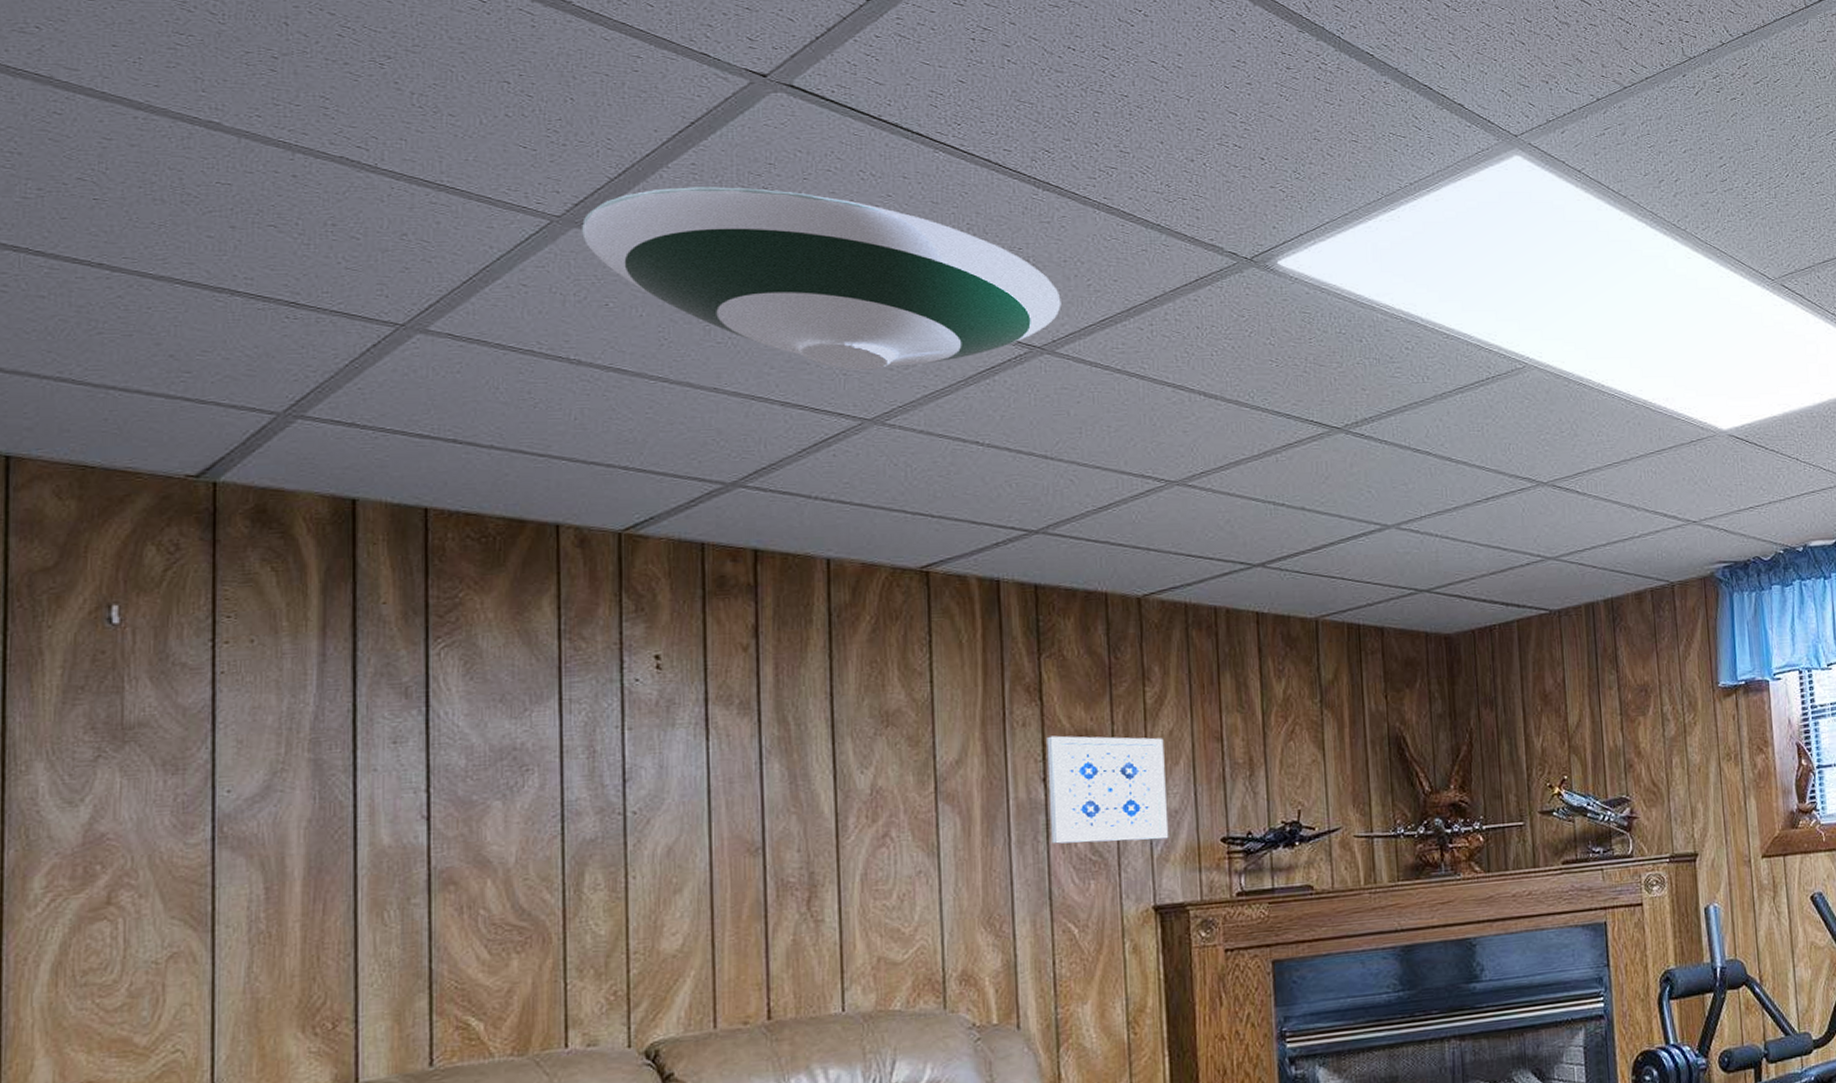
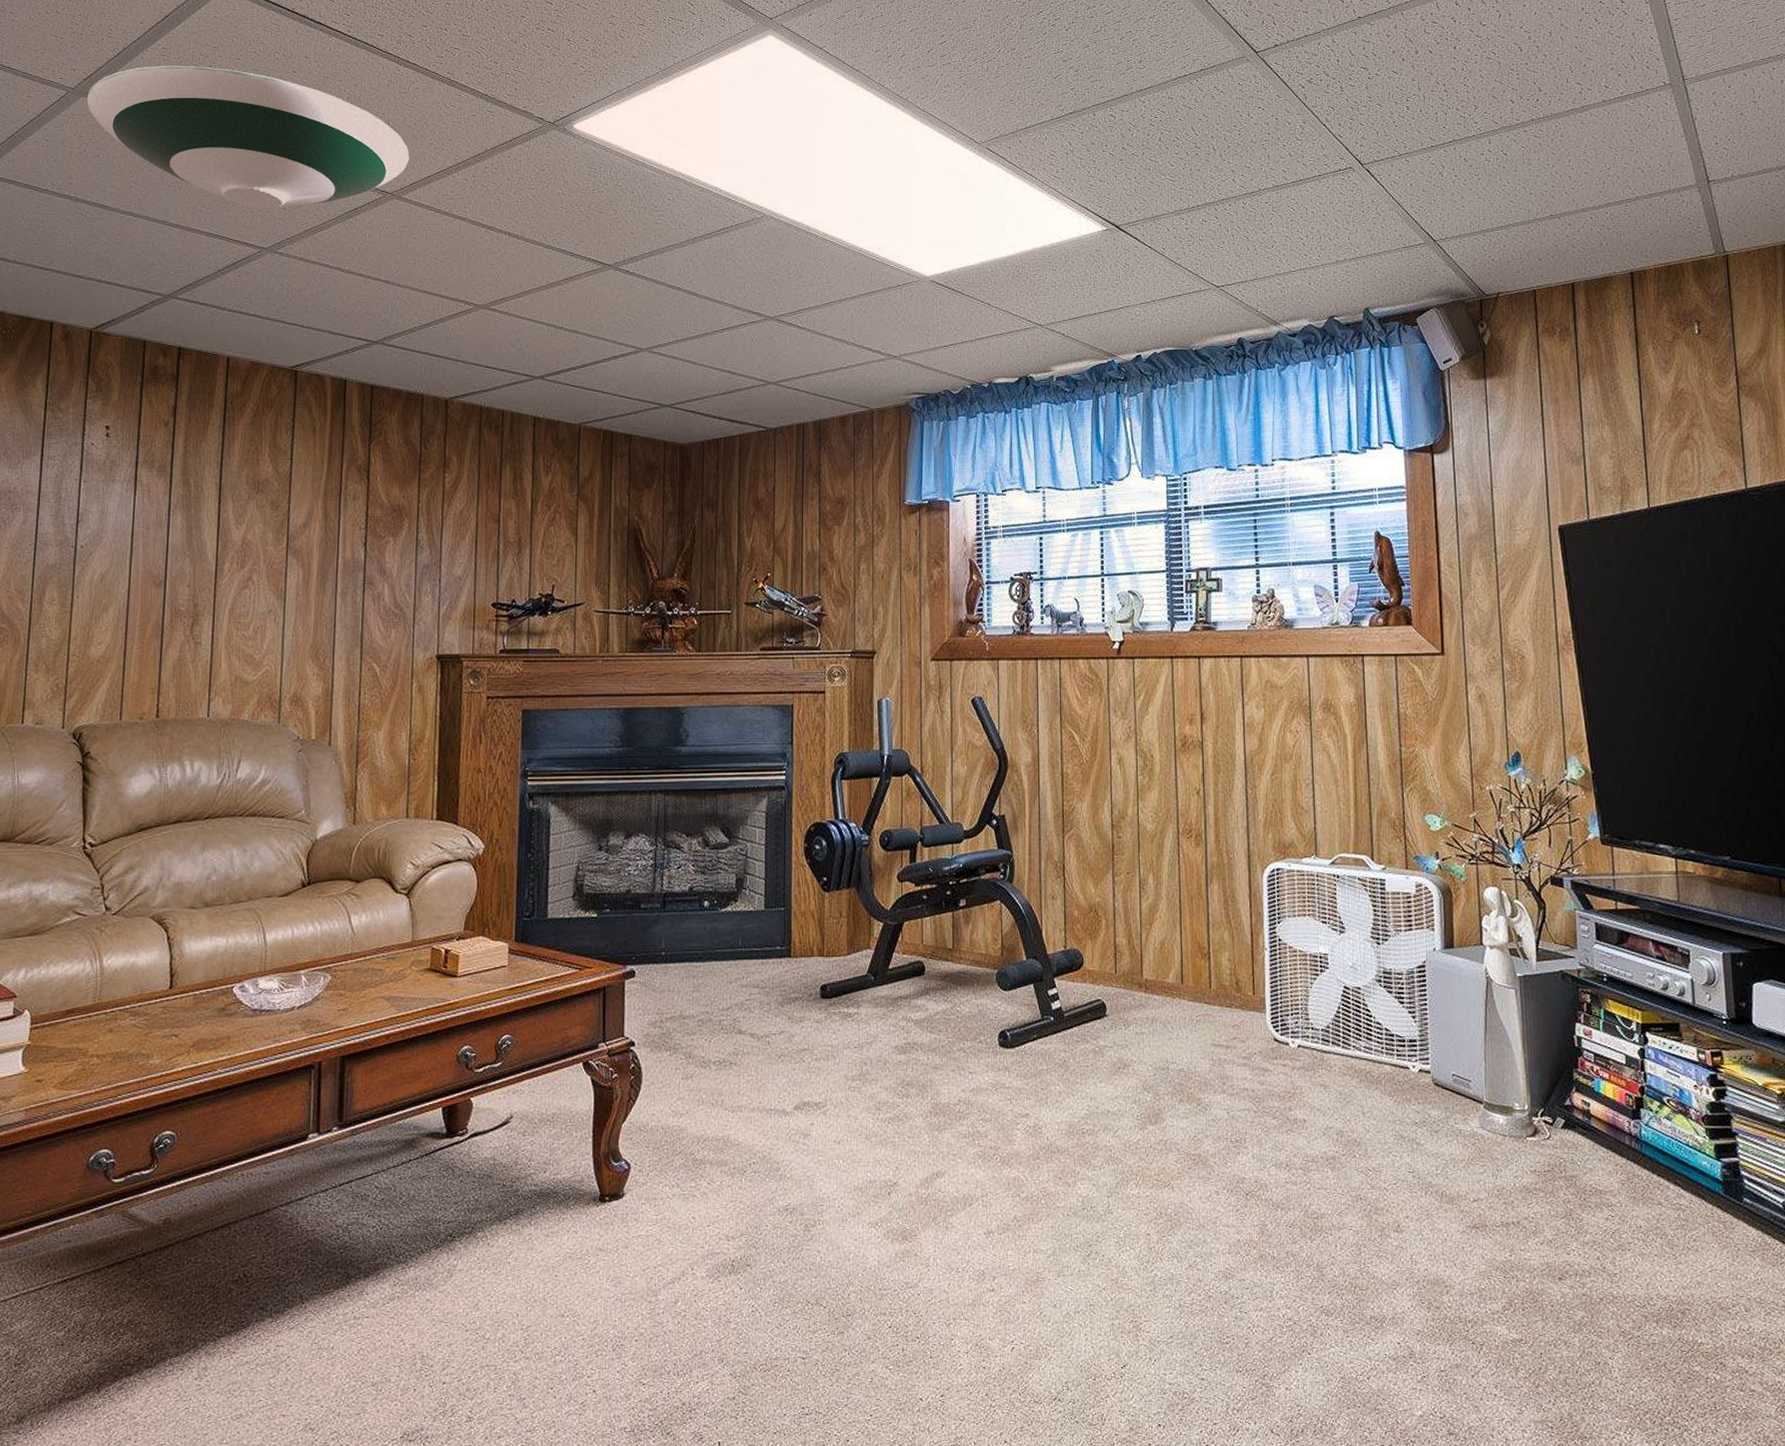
wall art: present [1047,735,1169,844] -> none [366,509,455,600]

